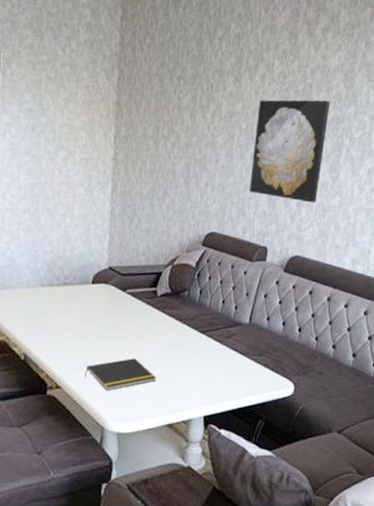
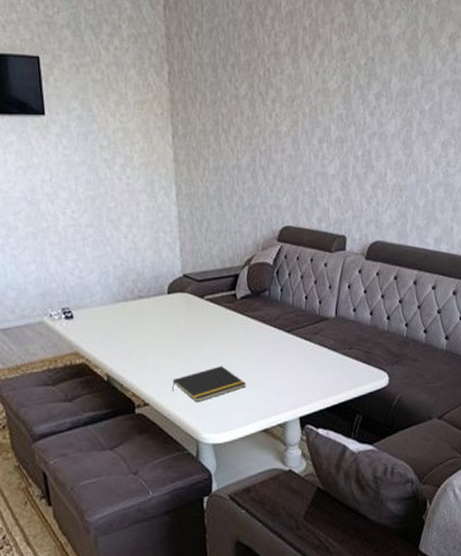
wall art: present [249,99,331,203] -> none [319,73,396,184]

